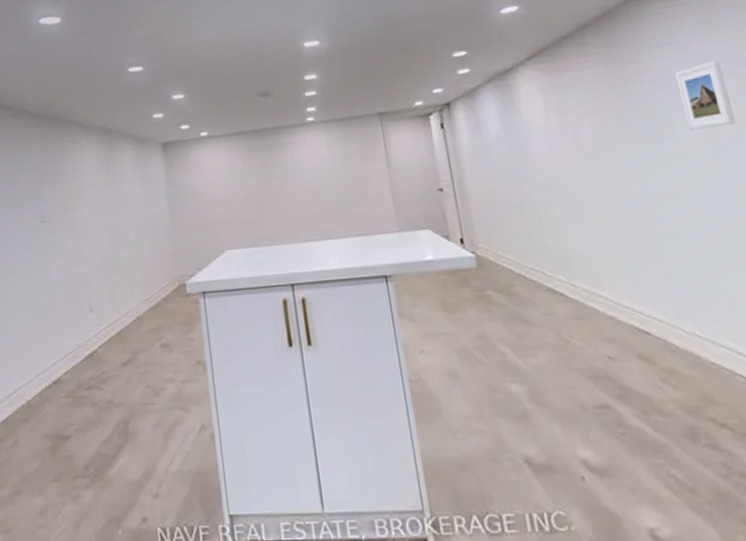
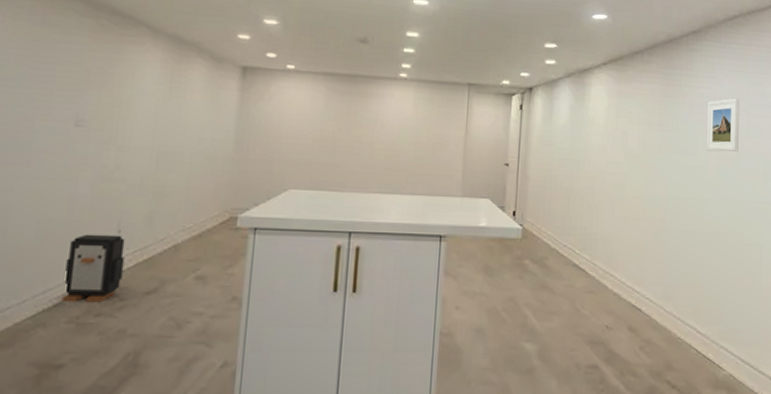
trash can: none [56,313,102,379] -> present [62,234,125,303]

